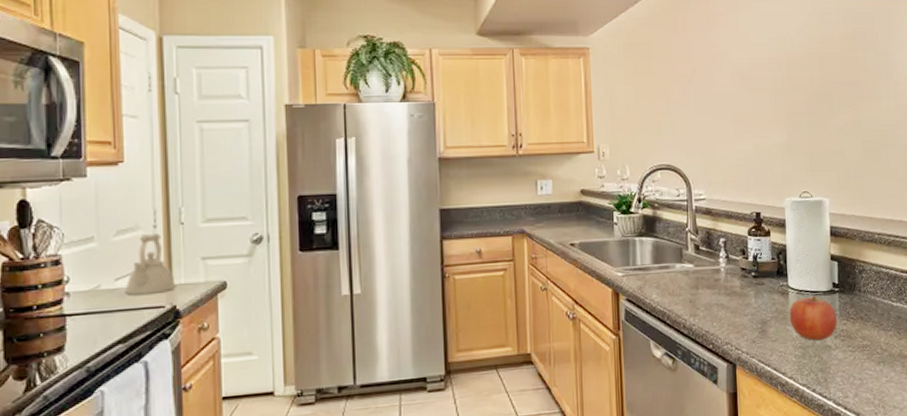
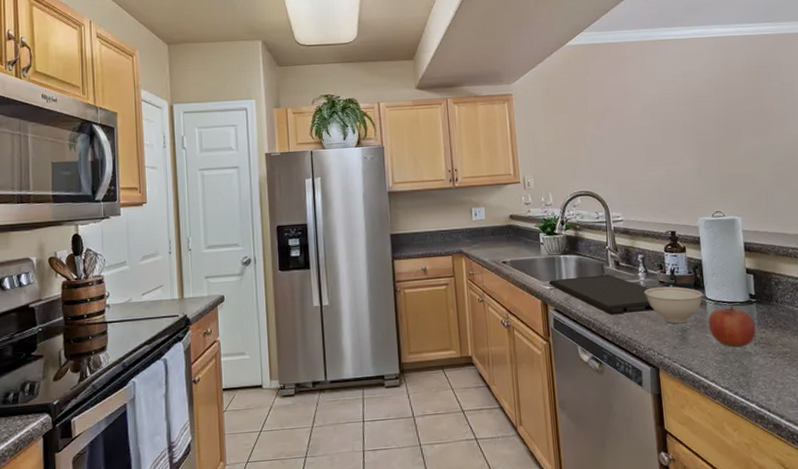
kettle: present [125,234,176,297] -> none [149,258,186,308]
cutting board: none [621,260,734,305] -> present [548,274,654,314]
bowl: none [724,274,785,316] -> present [644,286,703,324]

